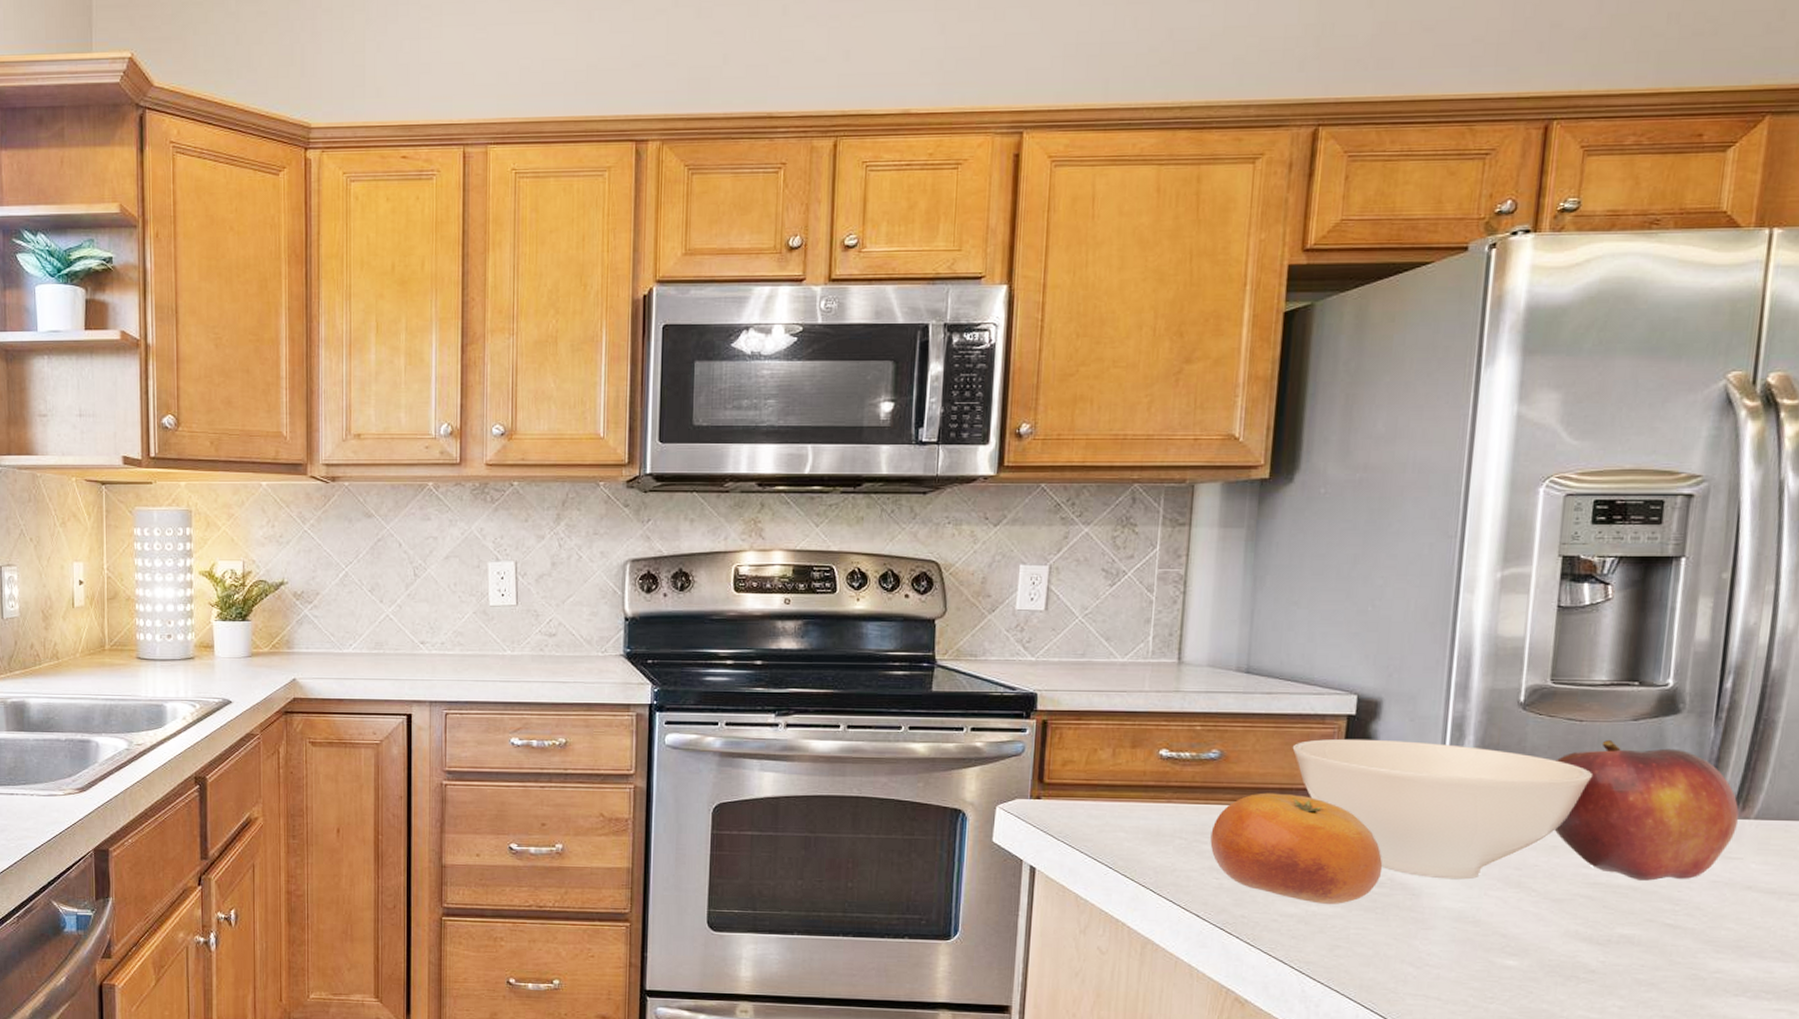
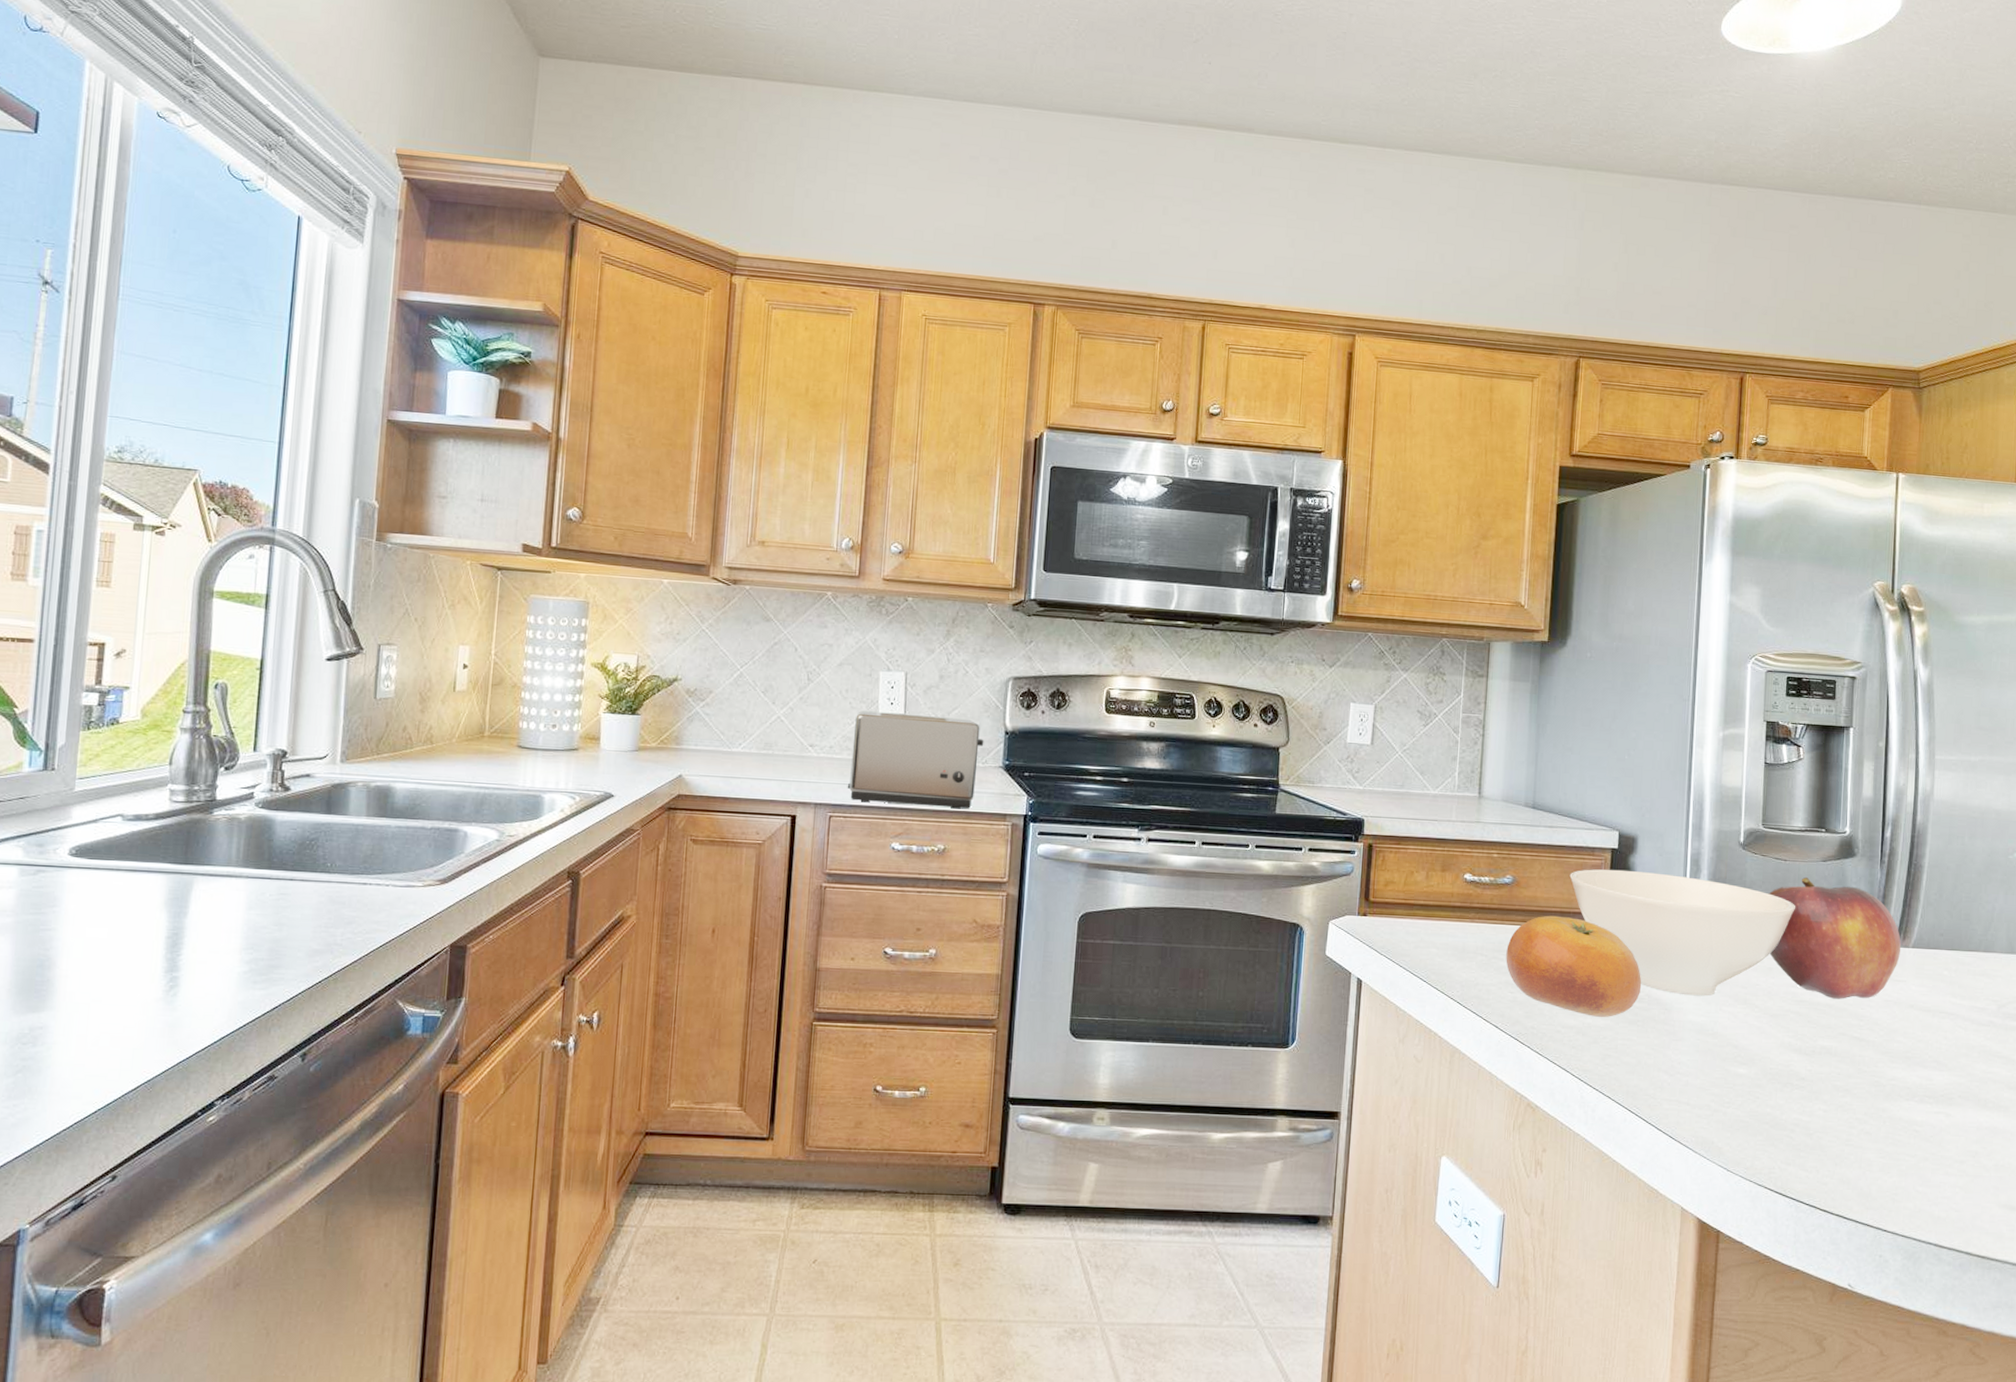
toaster: none [461,604,603,701] -> present [847,711,984,809]

